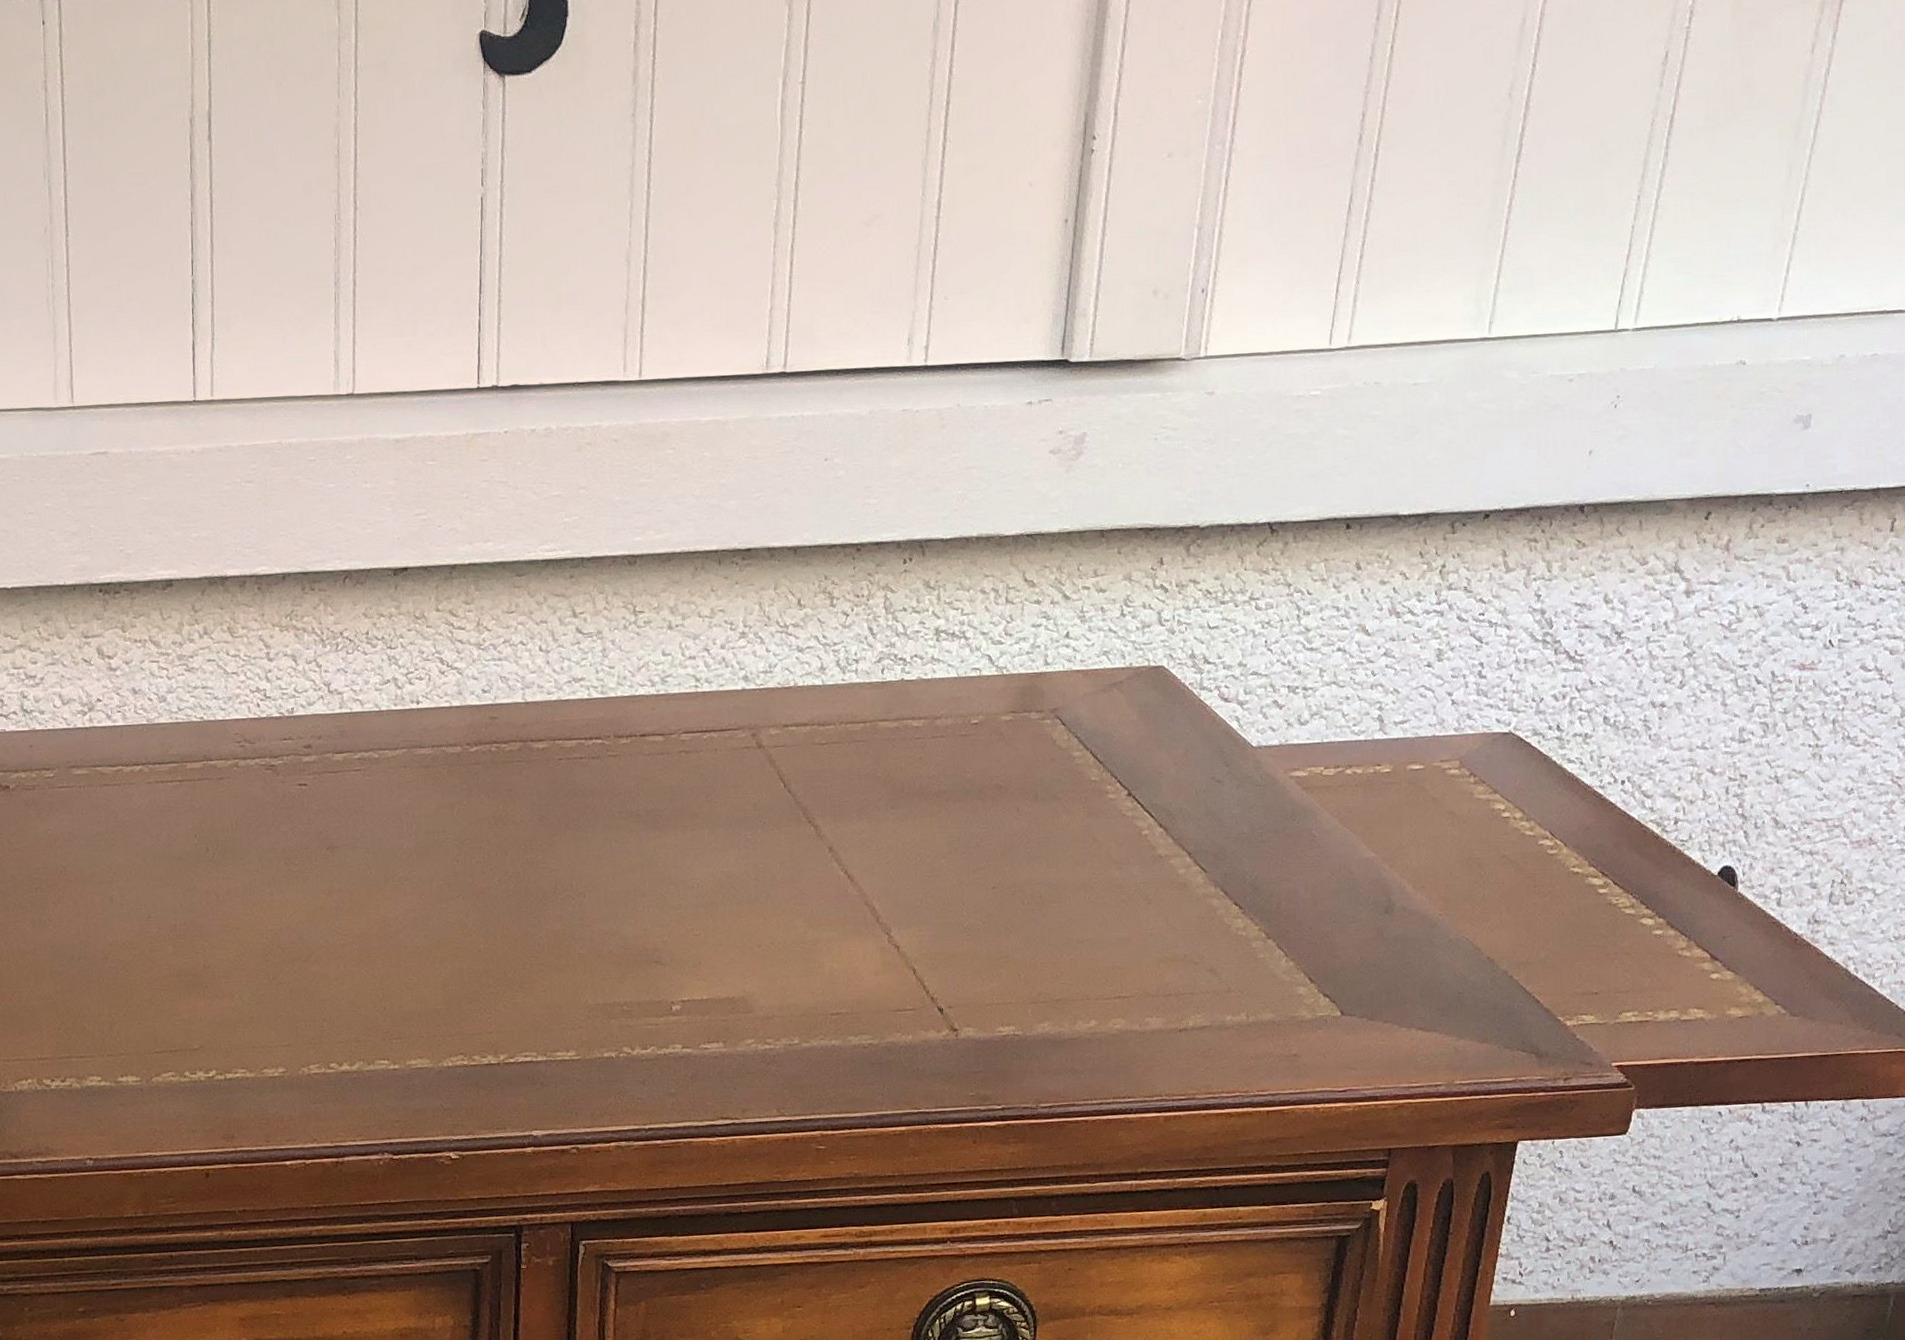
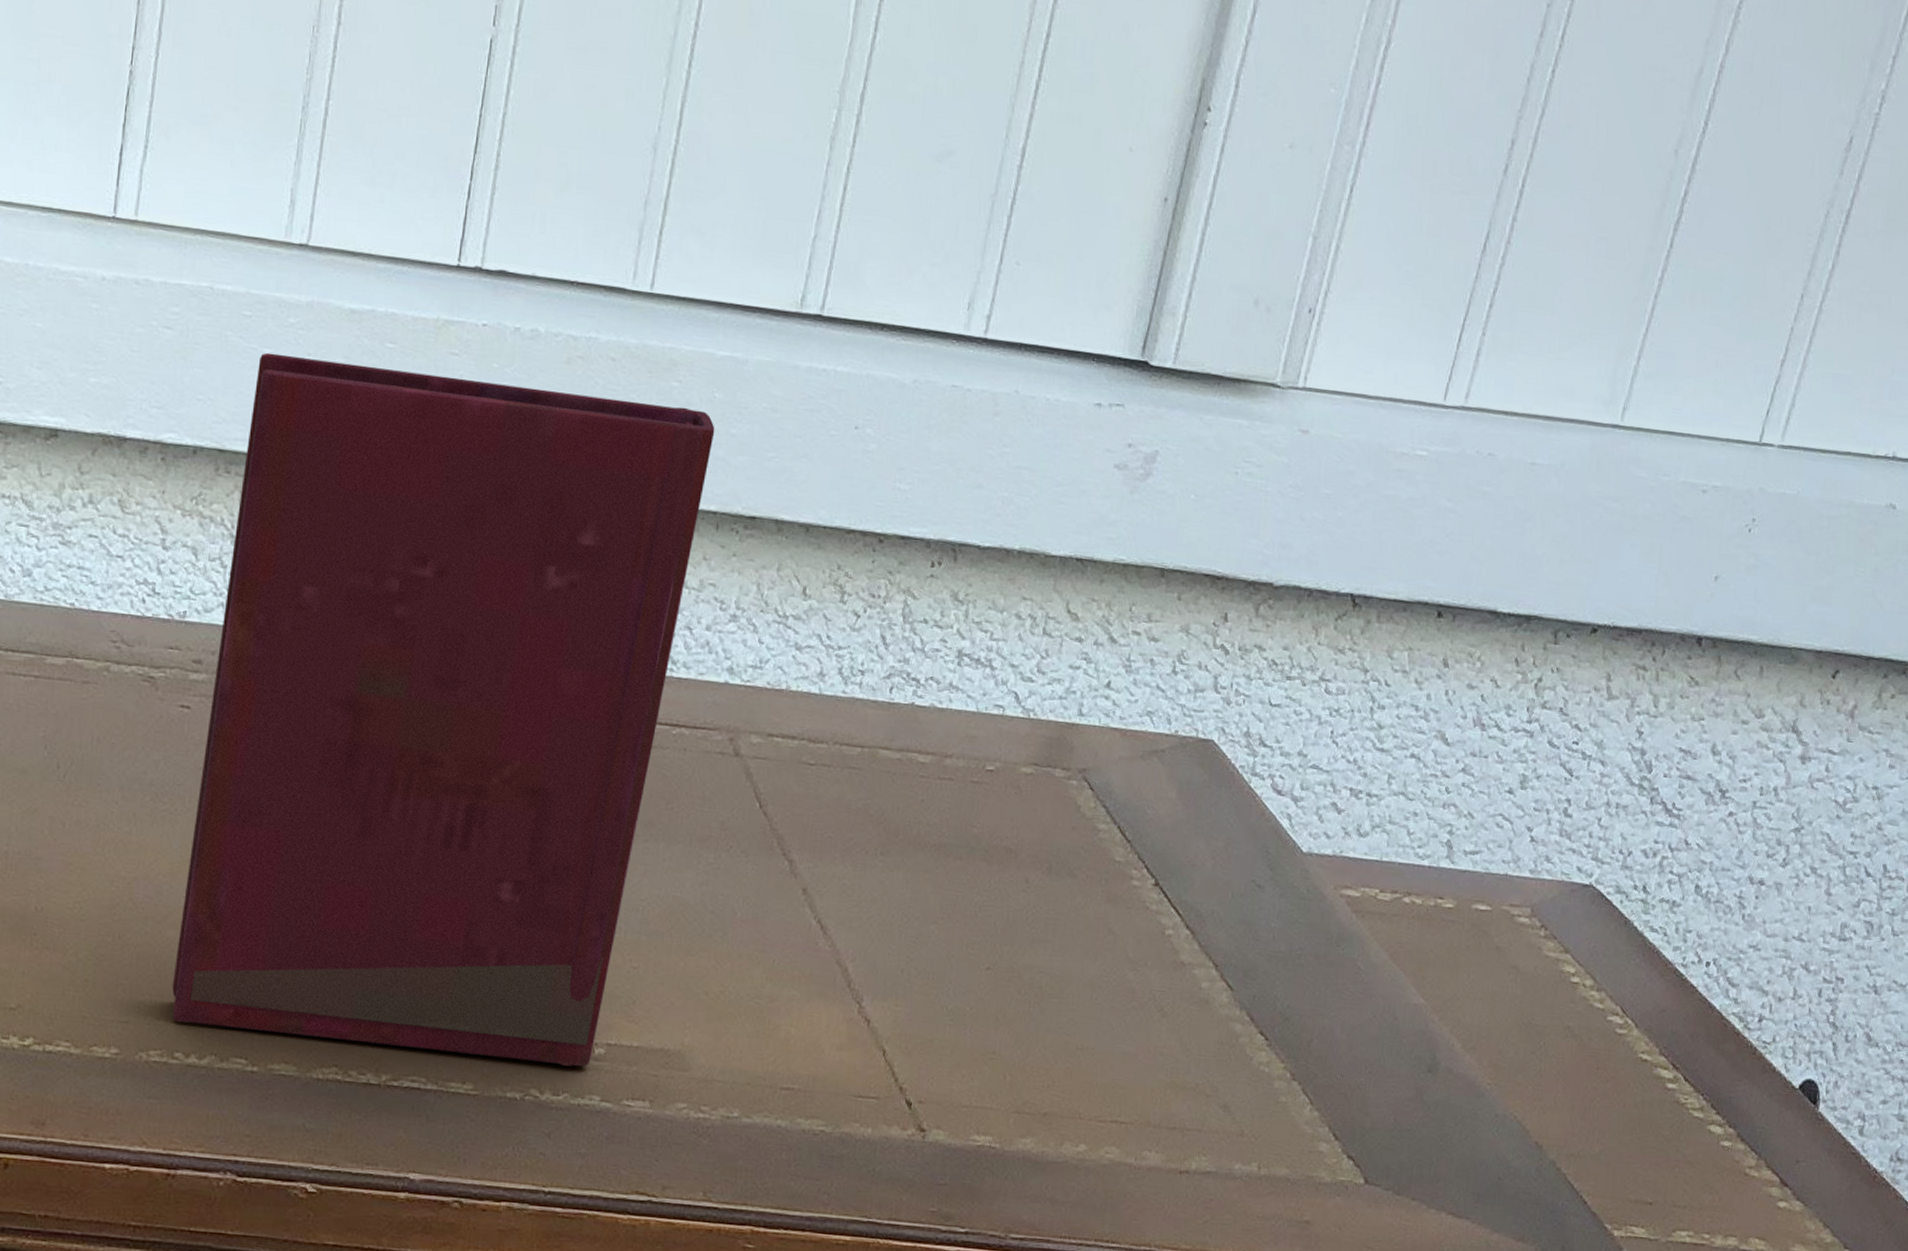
book: none [321,469,708,1038] -> present [172,352,715,1067]

